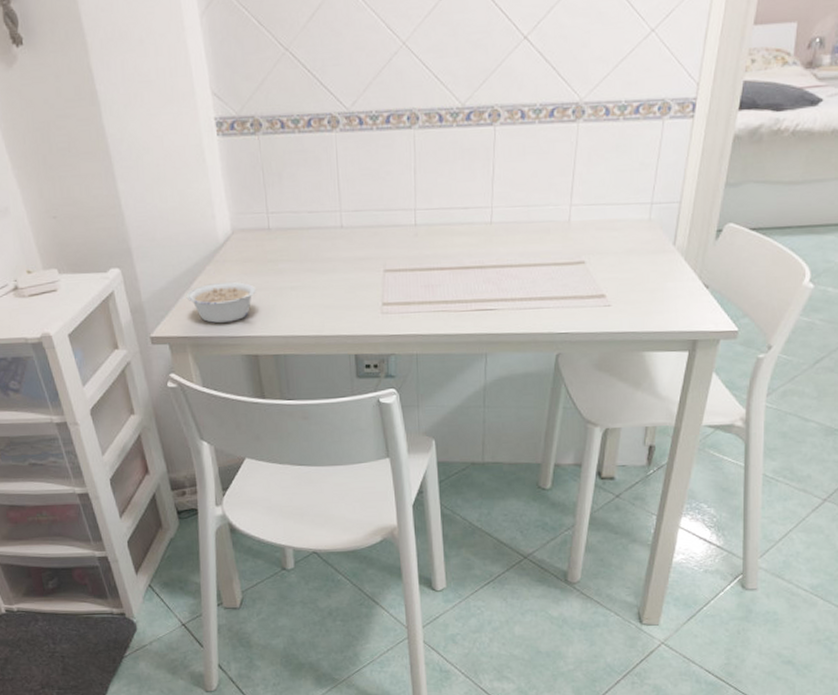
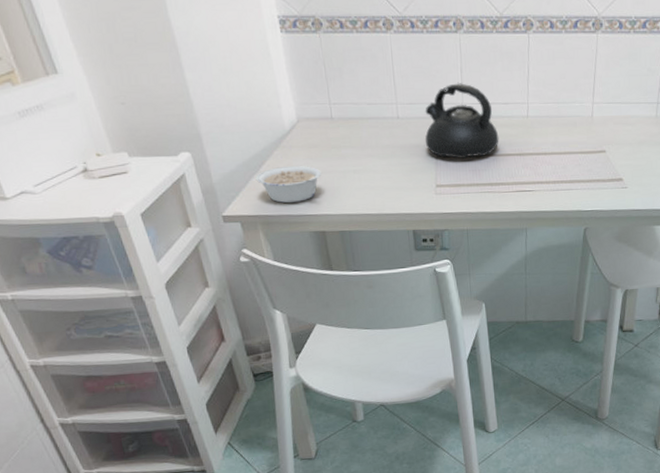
teapot: none [371,185,457,273] -> present [425,82,499,159]

